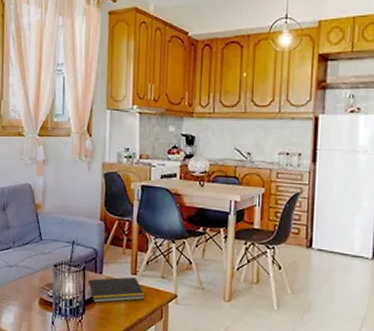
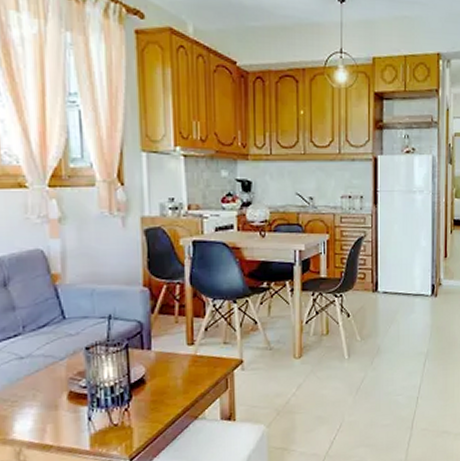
notepad: present [87,277,145,303] -> none [132,348,206,385]

